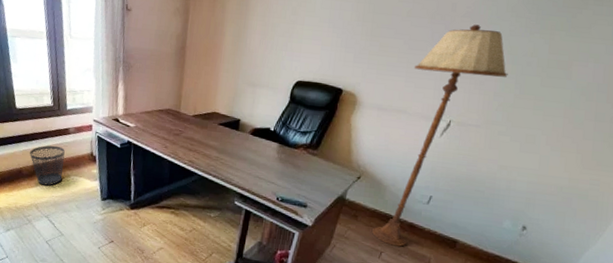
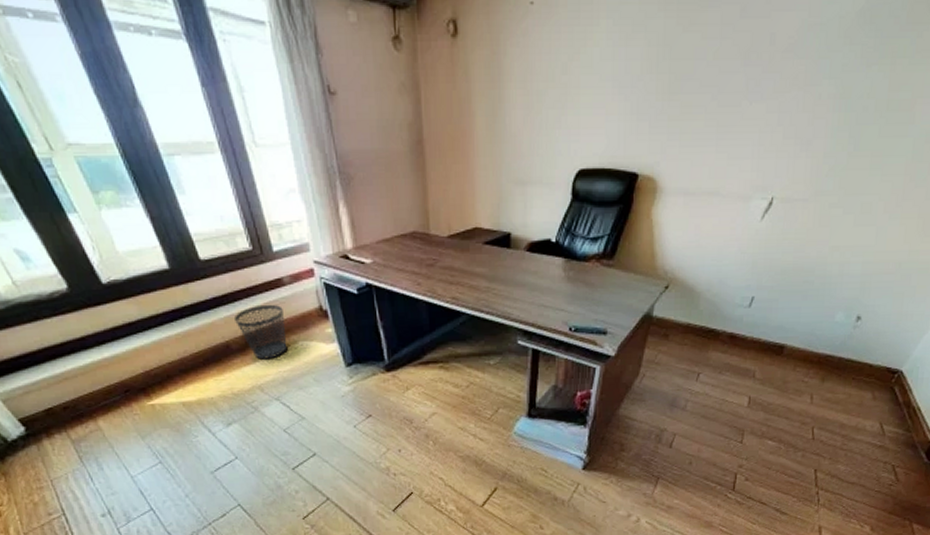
floor lamp: present [372,24,508,247] -> none [687,61,840,364]

